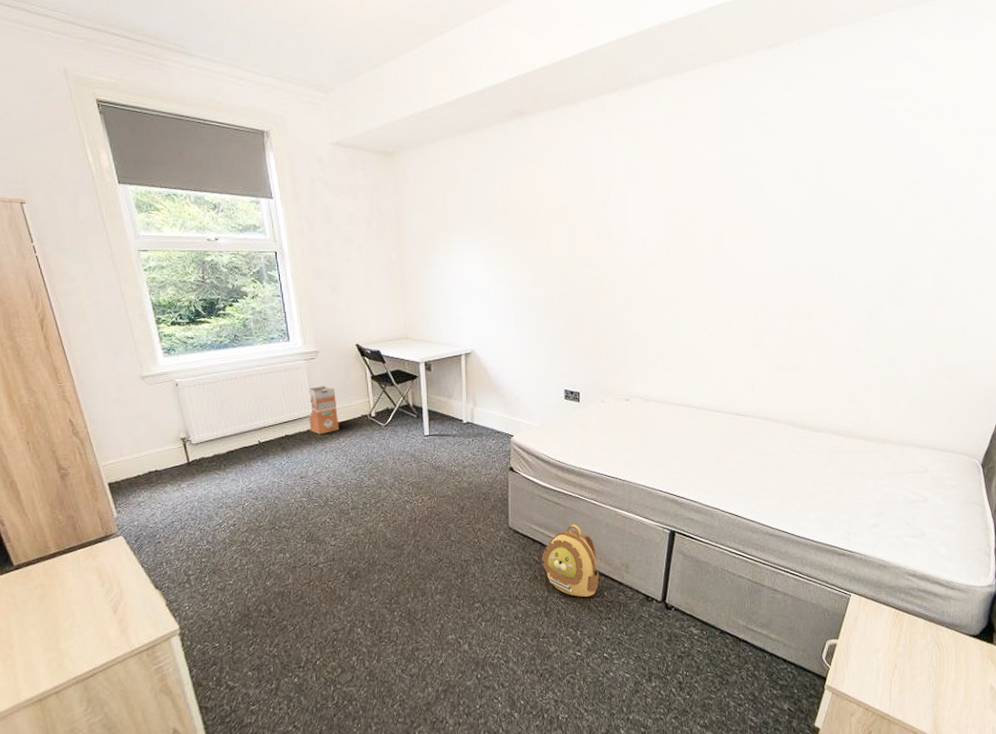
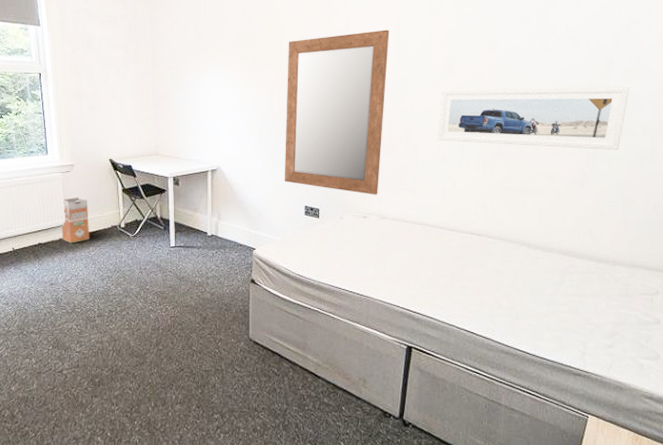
mirror: none [542,196,654,377] -> present [284,29,390,195]
backpack: present [542,524,600,597] -> none [281,337,338,411]
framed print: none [704,254,909,324] -> present [437,87,630,151]

